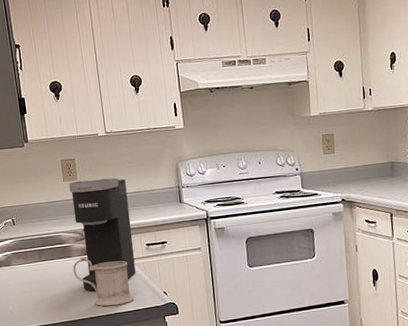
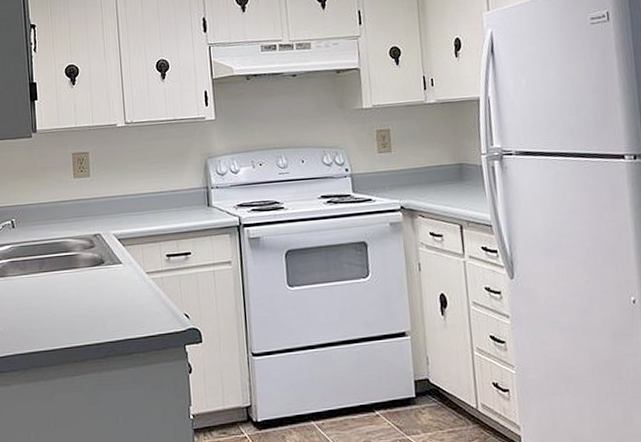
coffee maker: present [69,177,136,291] -> none [80,175,153,310]
mug: present [72,257,134,306] -> none [78,268,149,330]

